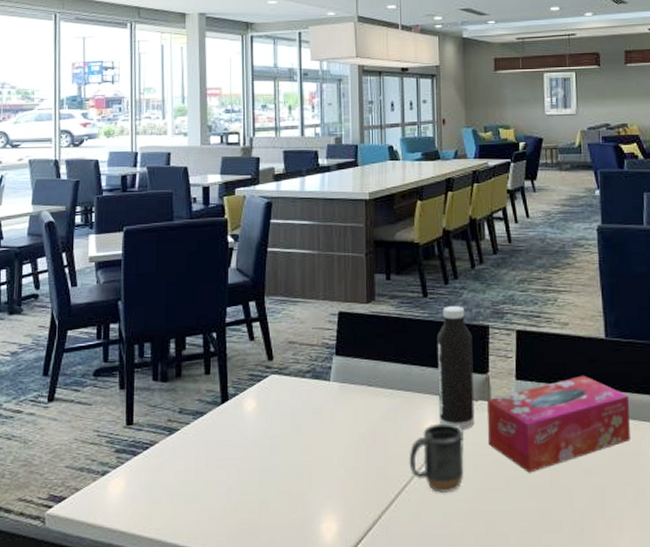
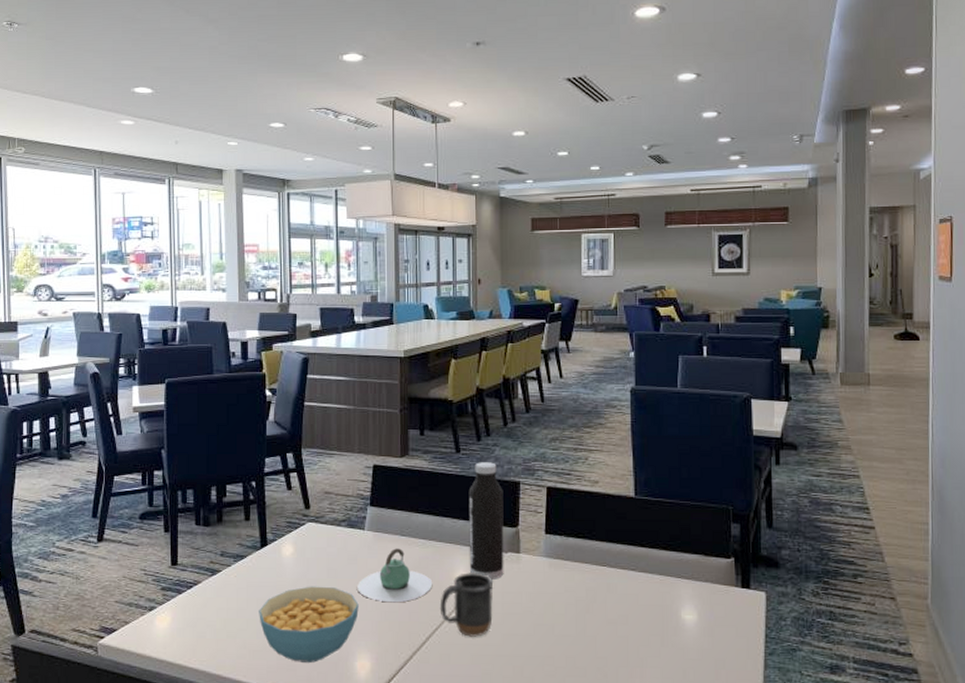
cereal bowl: none [219,443,324,528] -> present [259,586,359,664]
teapot: none [323,399,402,458] -> present [357,548,433,603]
tissue box: present [486,375,630,473] -> none [516,531,657,621]

